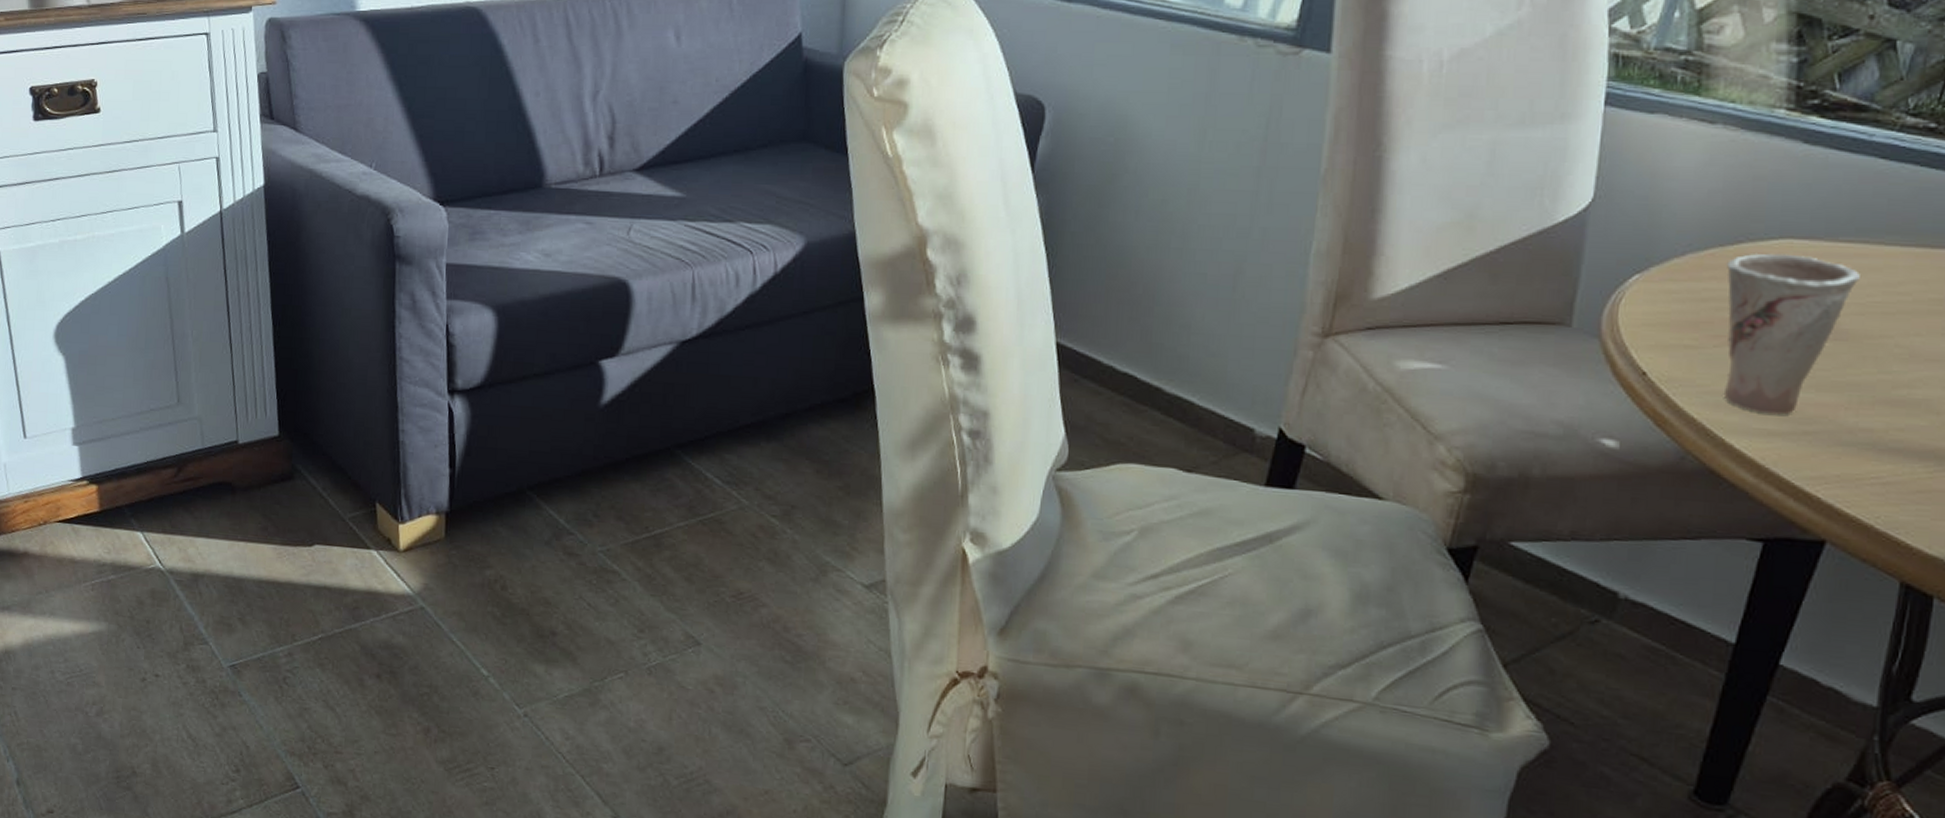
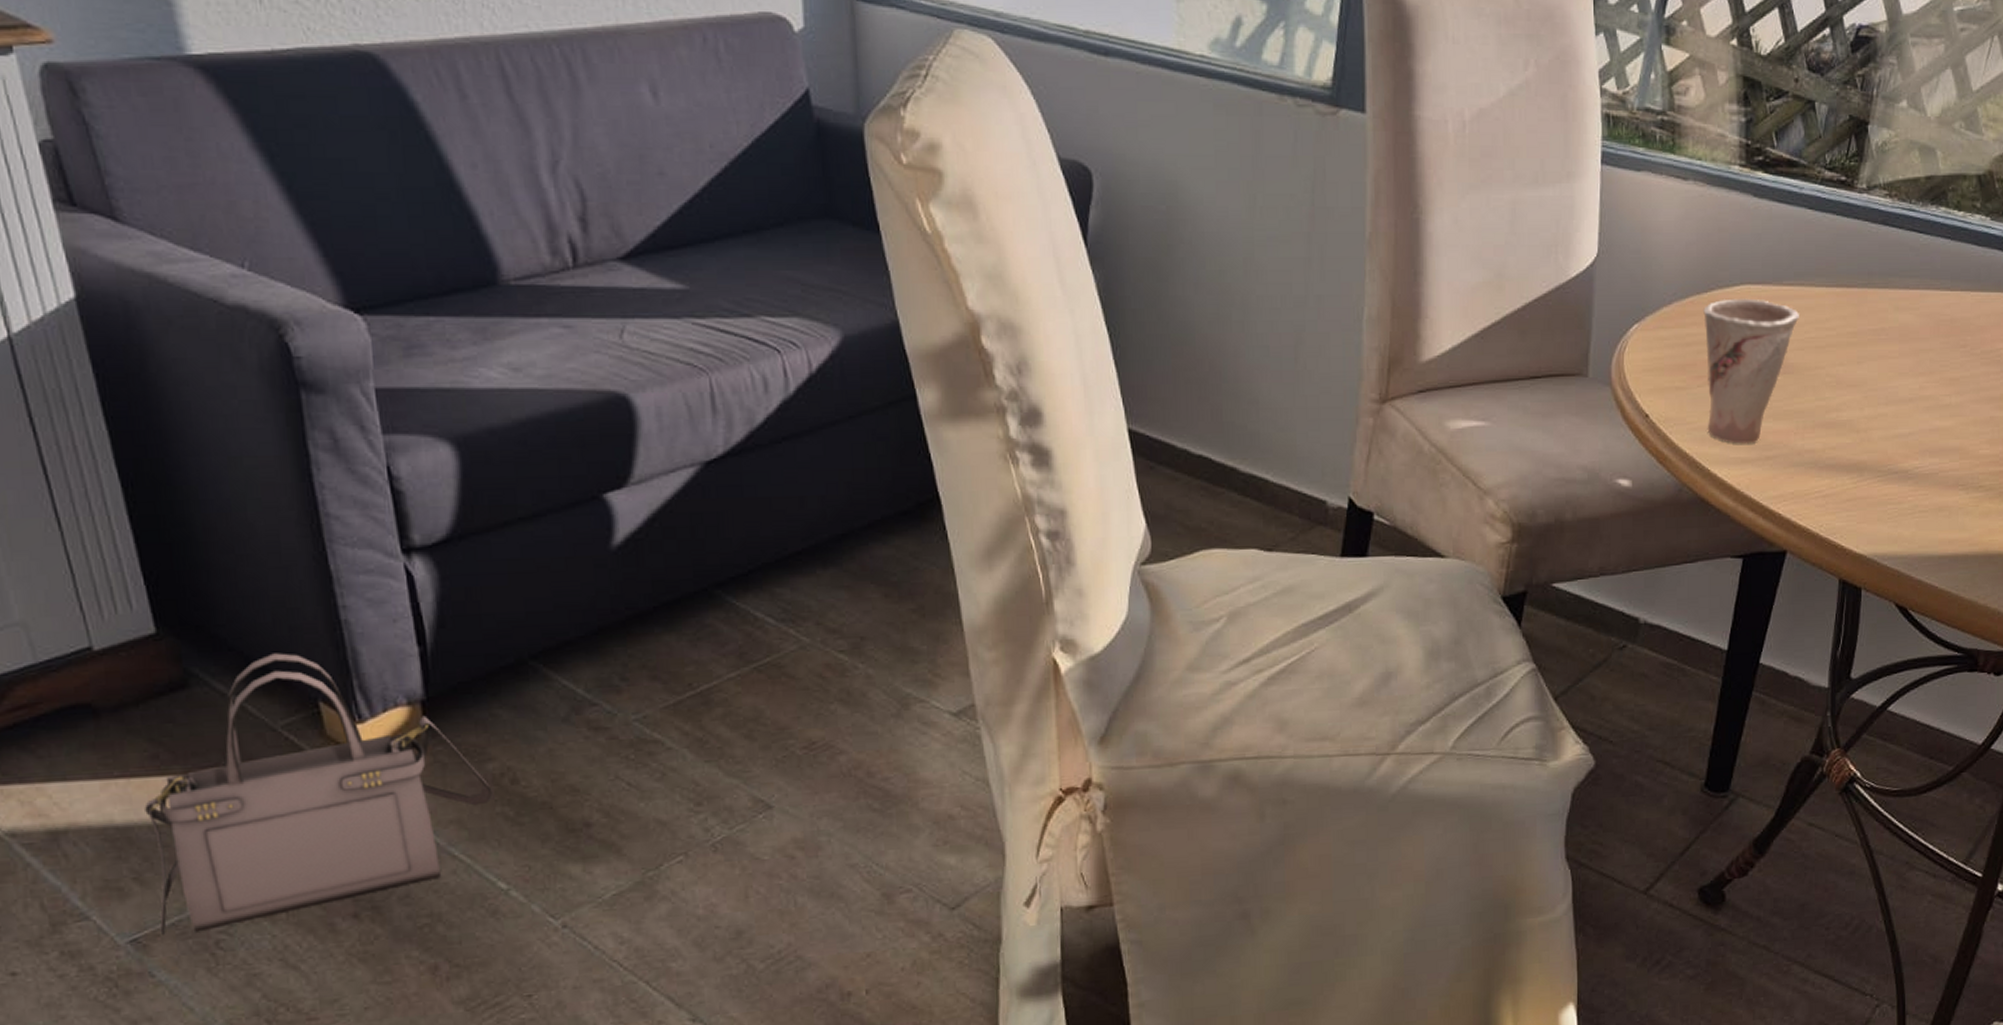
handbag: none [250,461,487,668] -> present [144,653,493,935]

